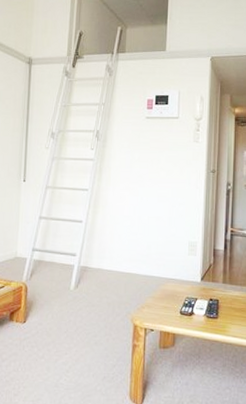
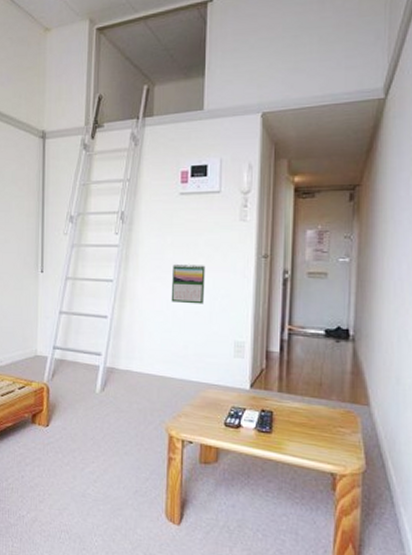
calendar: none [137,176,166,211] -> present [171,263,206,304]

